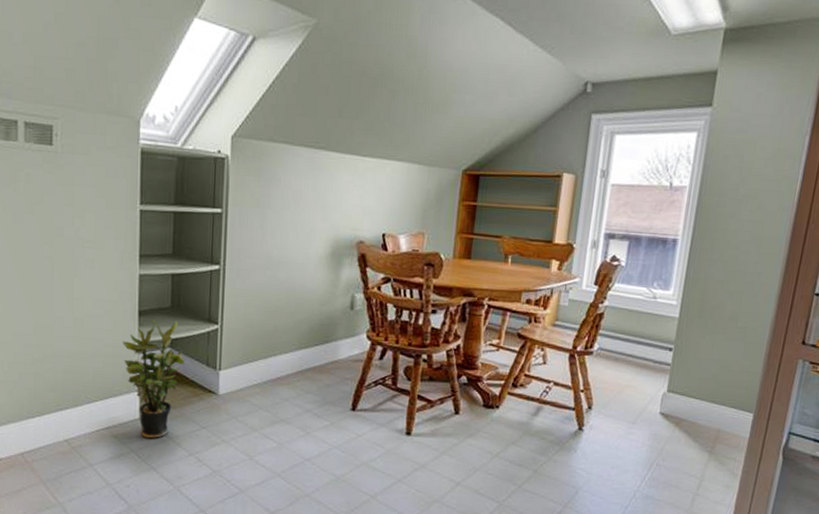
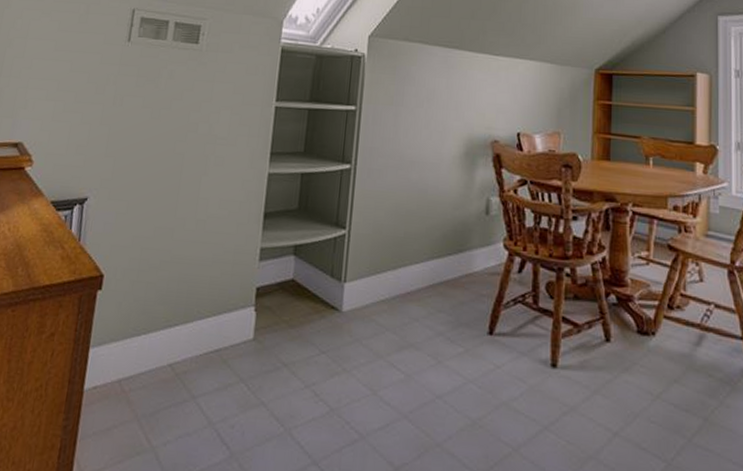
potted plant: present [122,320,186,439] -> none [243,223,309,366]

